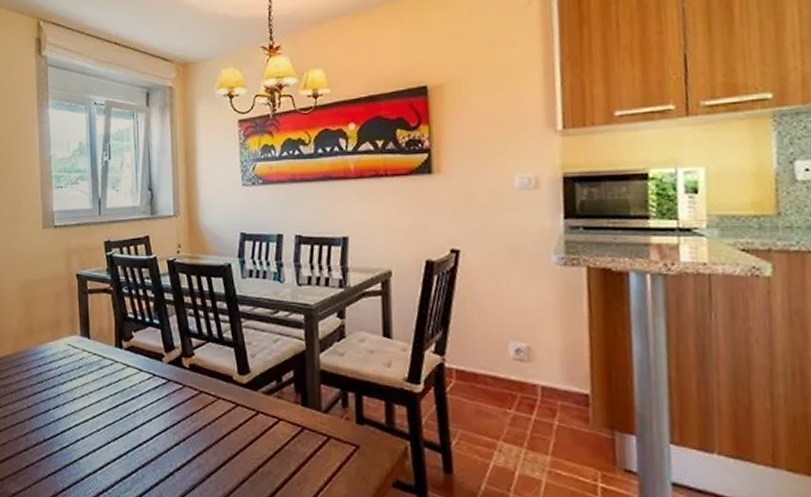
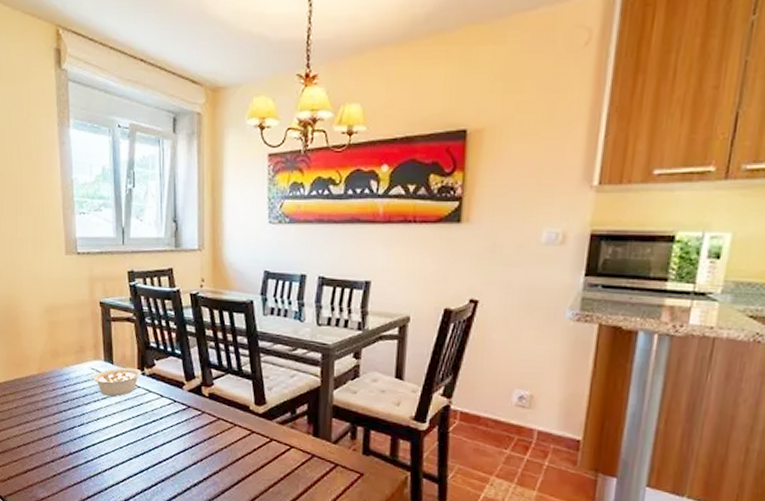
legume: none [68,340,129,373] -> present [92,367,151,396]

